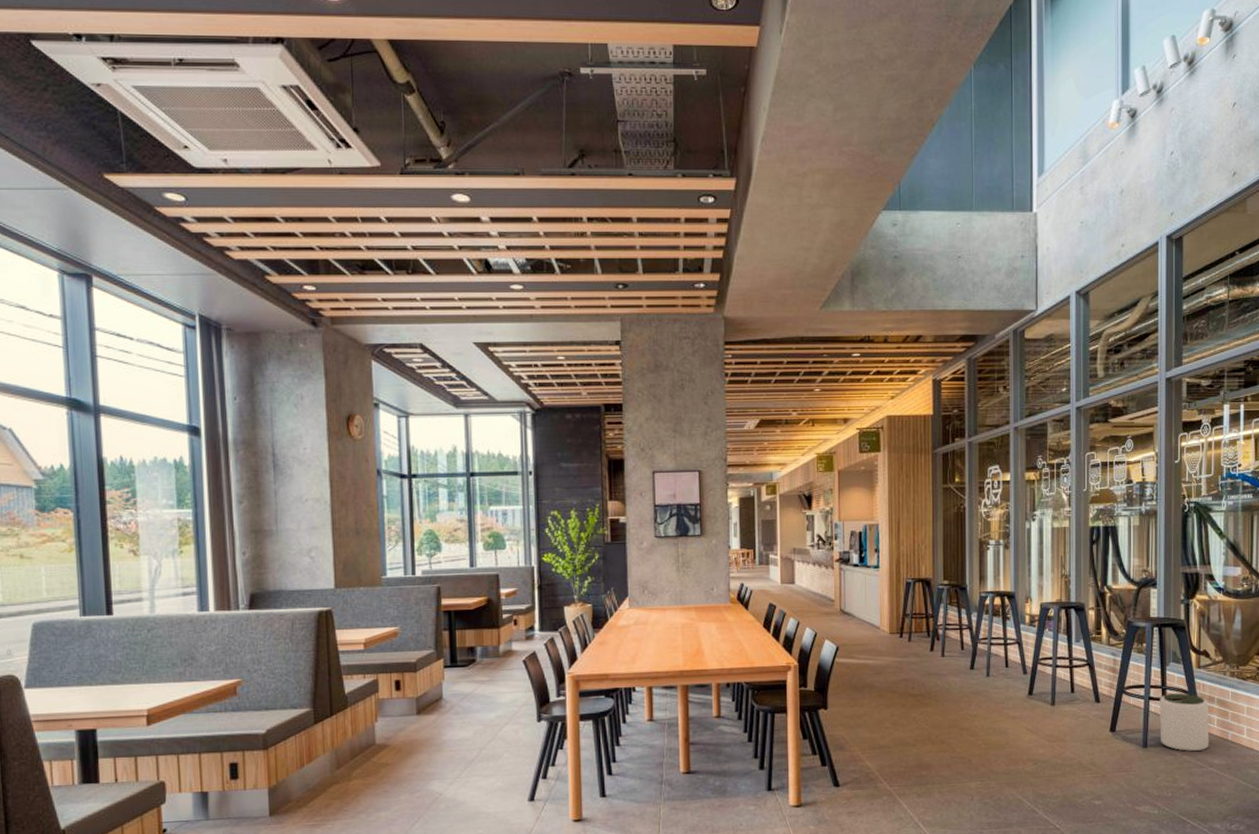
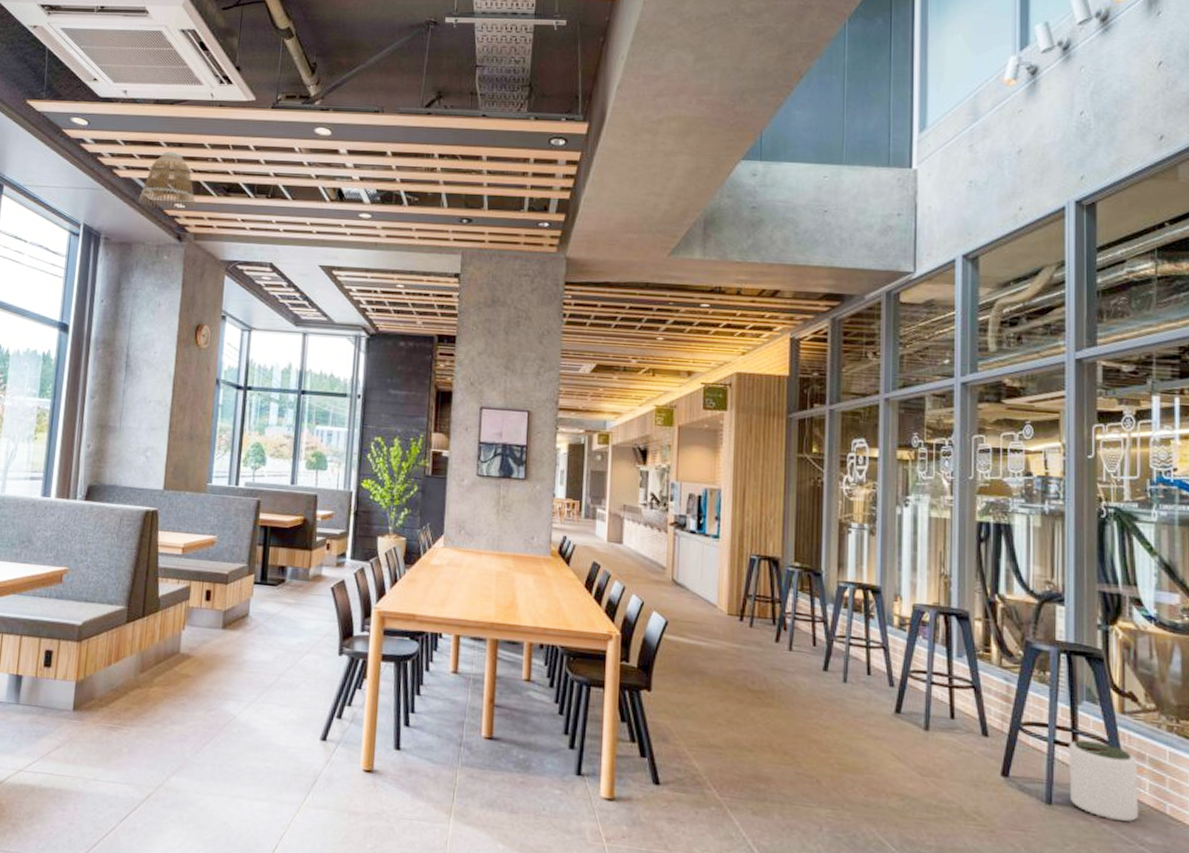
lamp shade: none [260,228,328,293] -> present [138,152,196,210]

